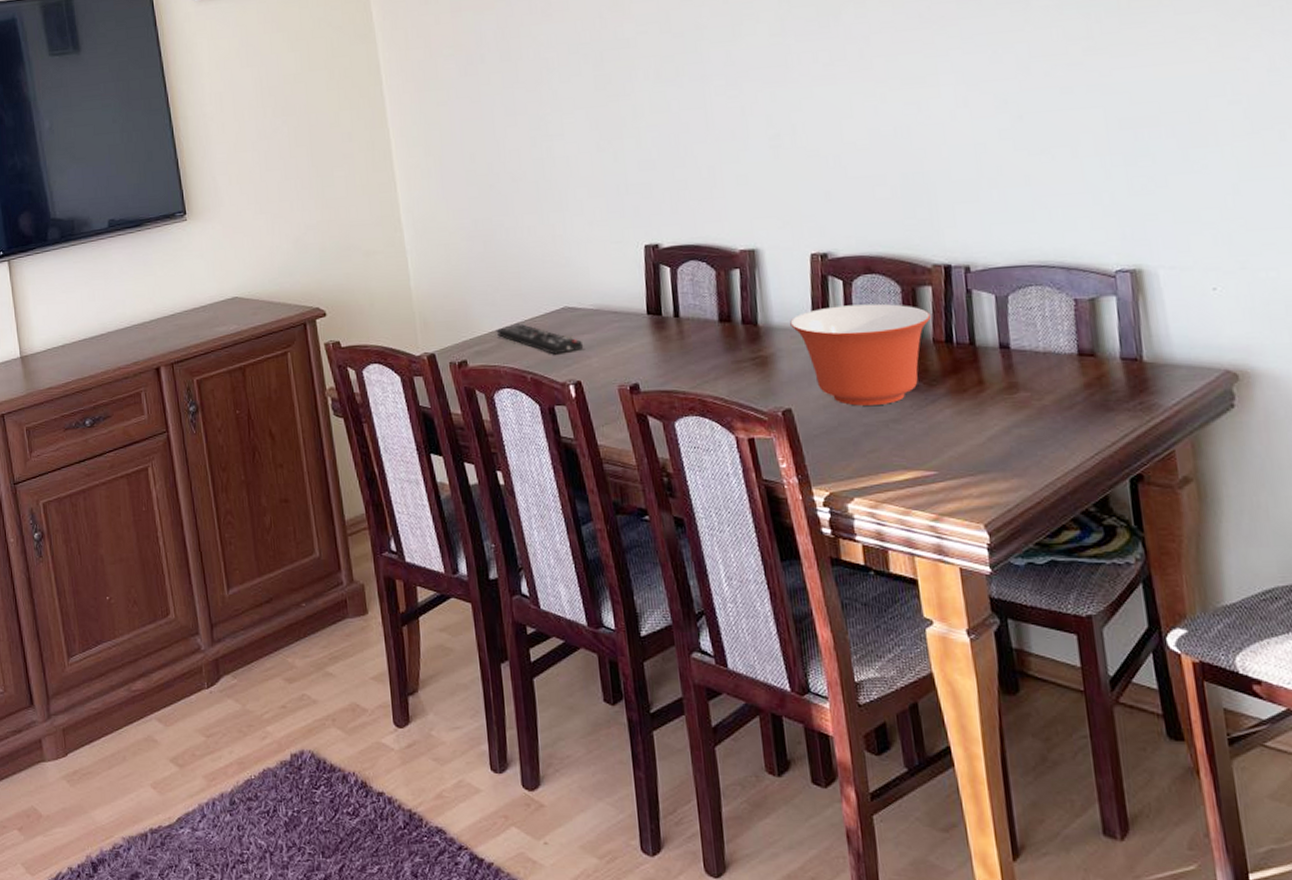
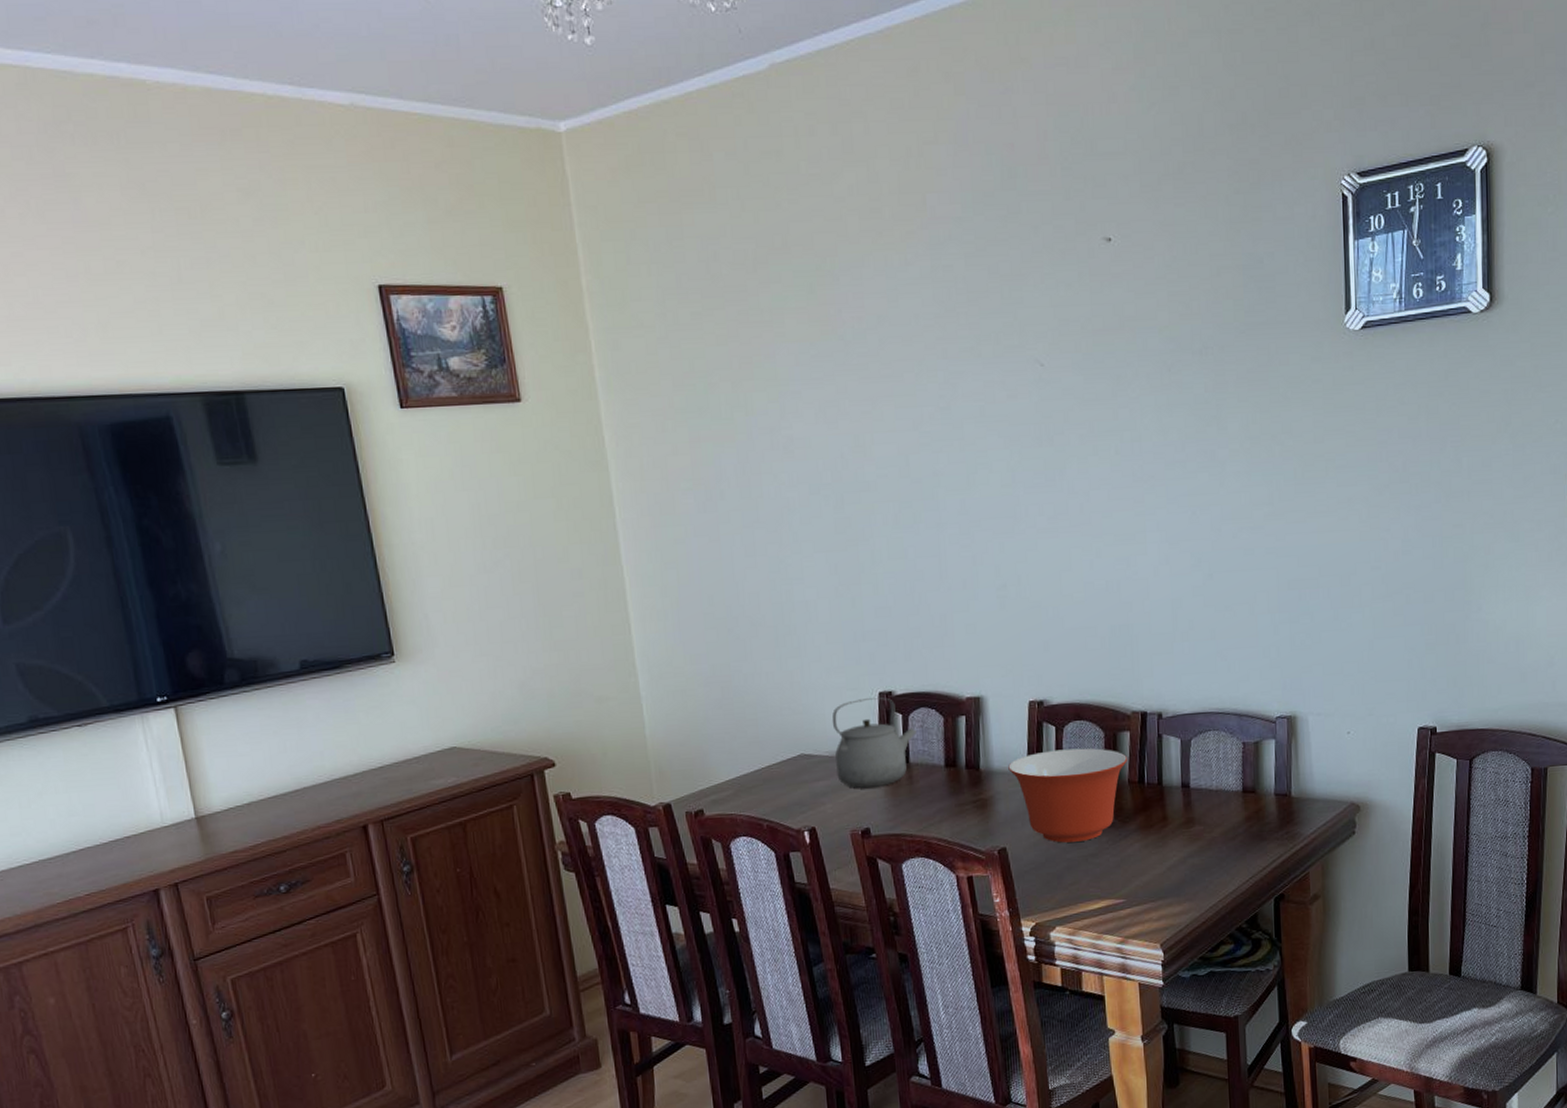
remote control: present [497,324,584,355] -> none [734,772,819,802]
tea kettle: none [596,250,686,343] -> present [832,697,917,789]

